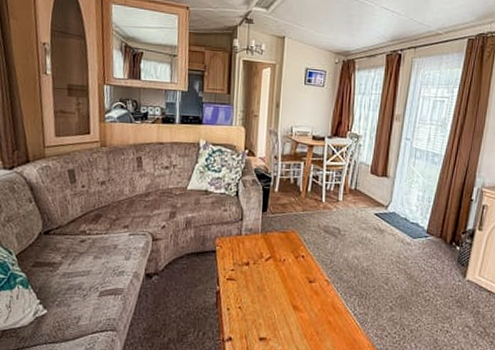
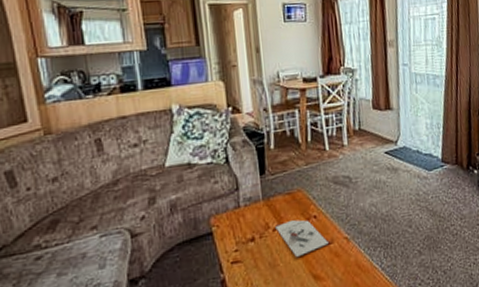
architectural model: none [268,255,311,287] -> present [275,220,328,257]

